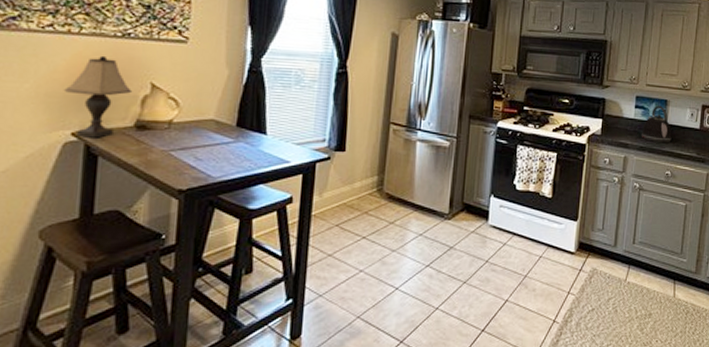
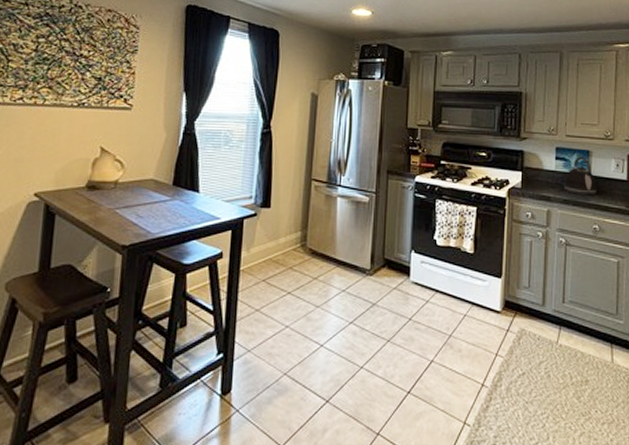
lamp: present [64,55,133,138] -> none [29,123,86,198]

